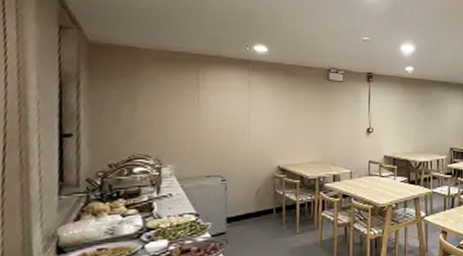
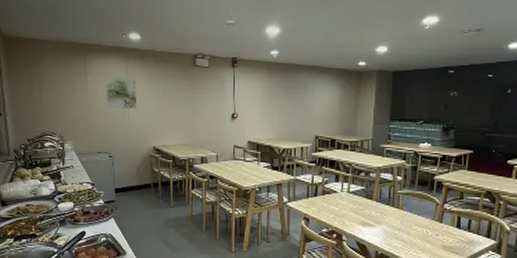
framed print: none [220,88,261,127] -> present [105,74,137,110]

